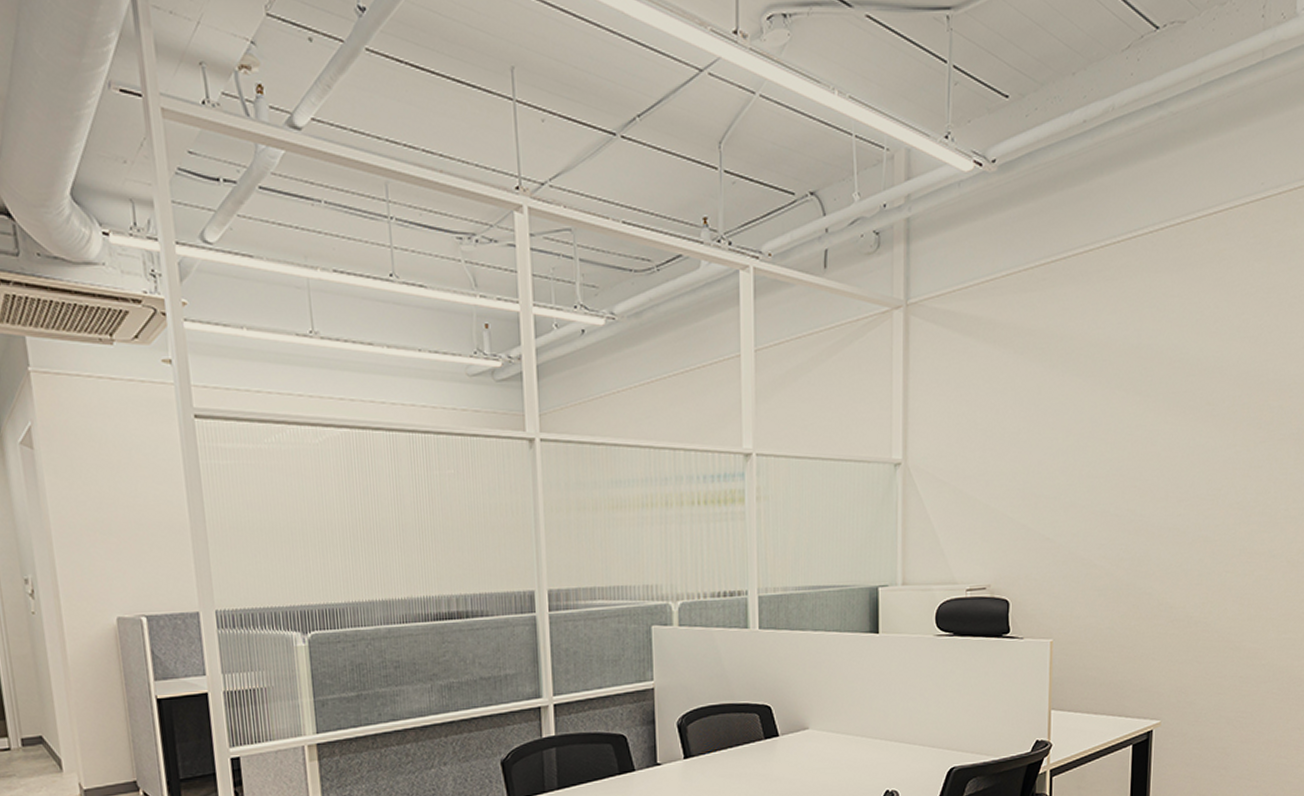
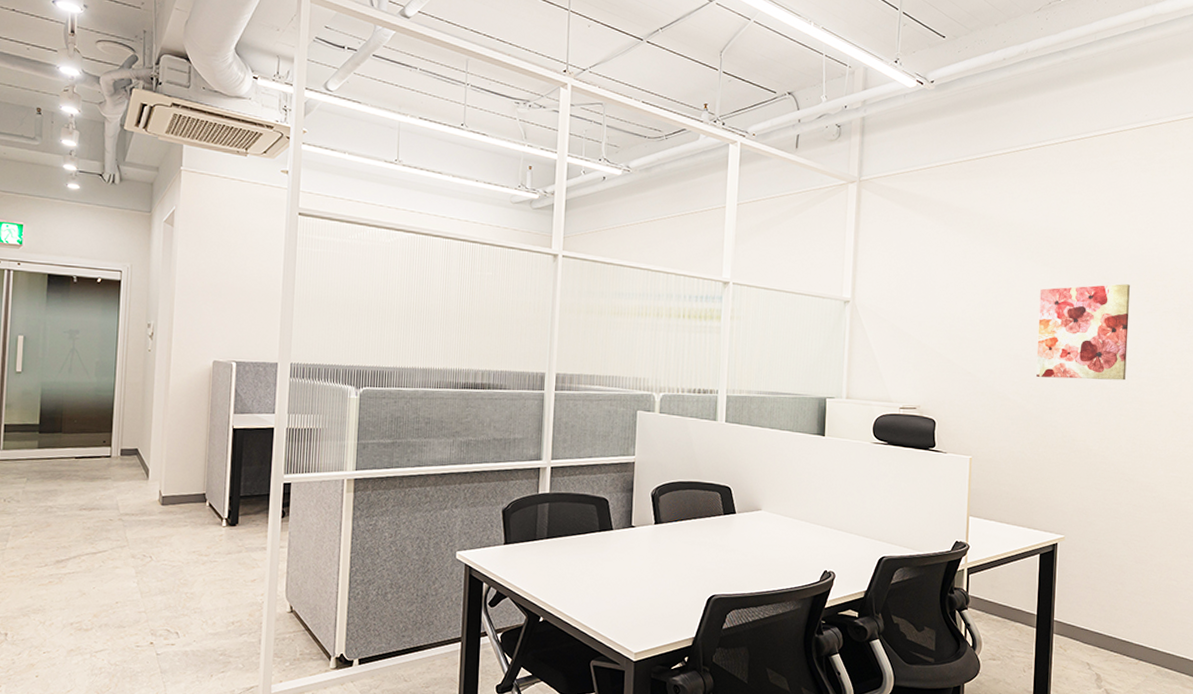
wall art: none [1127,409,1239,535] -> present [1036,284,1130,381]

